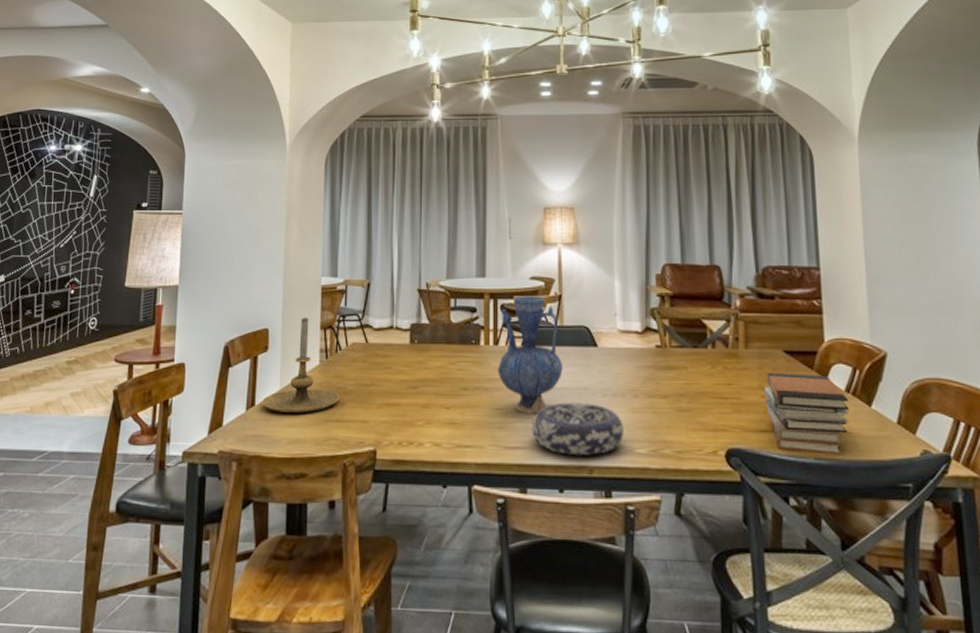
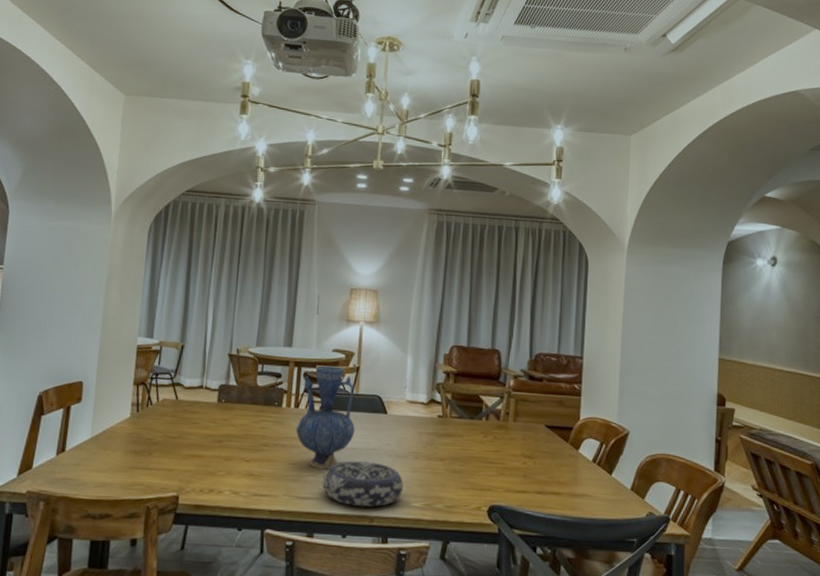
candle holder: present [262,317,339,413] -> none [72,372,147,460]
book stack: present [765,372,850,455] -> none [526,443,594,514]

